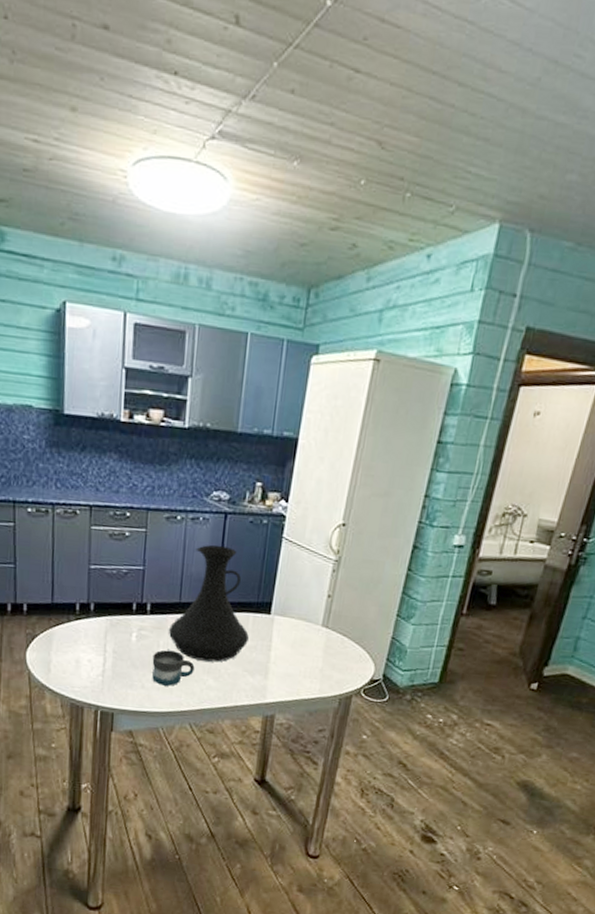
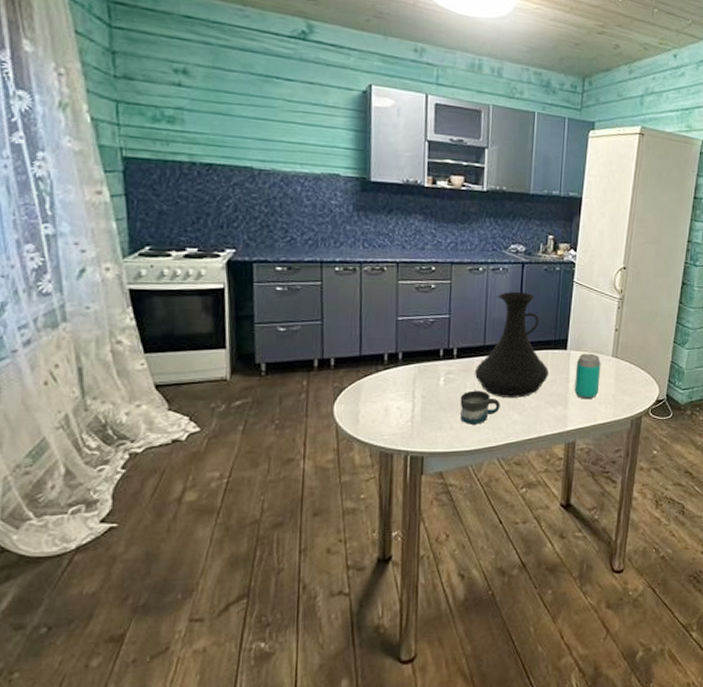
beverage can: none [276,619,309,672] -> present [574,353,601,400]

